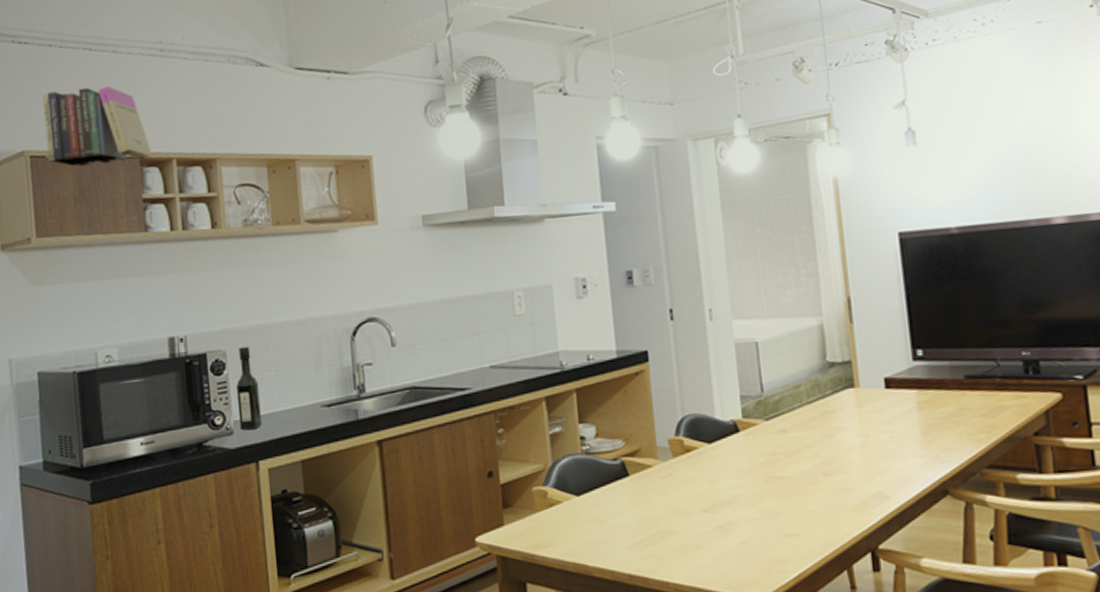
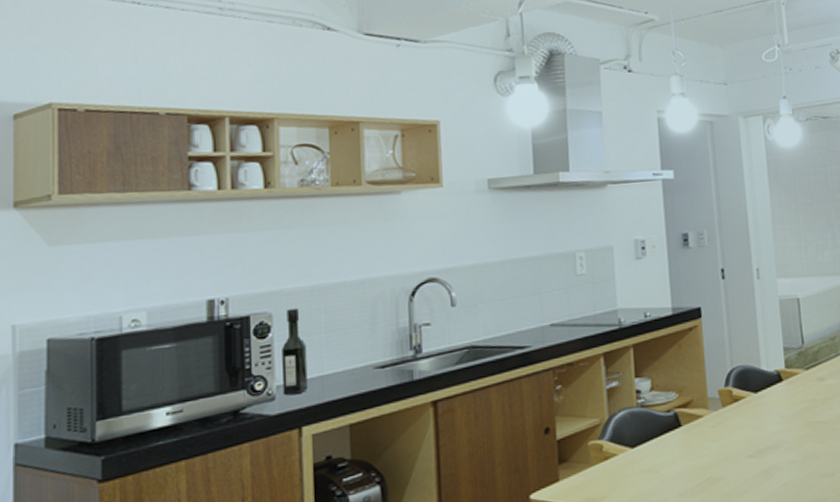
books: present [43,86,153,167] -> none [79,41,204,122]

